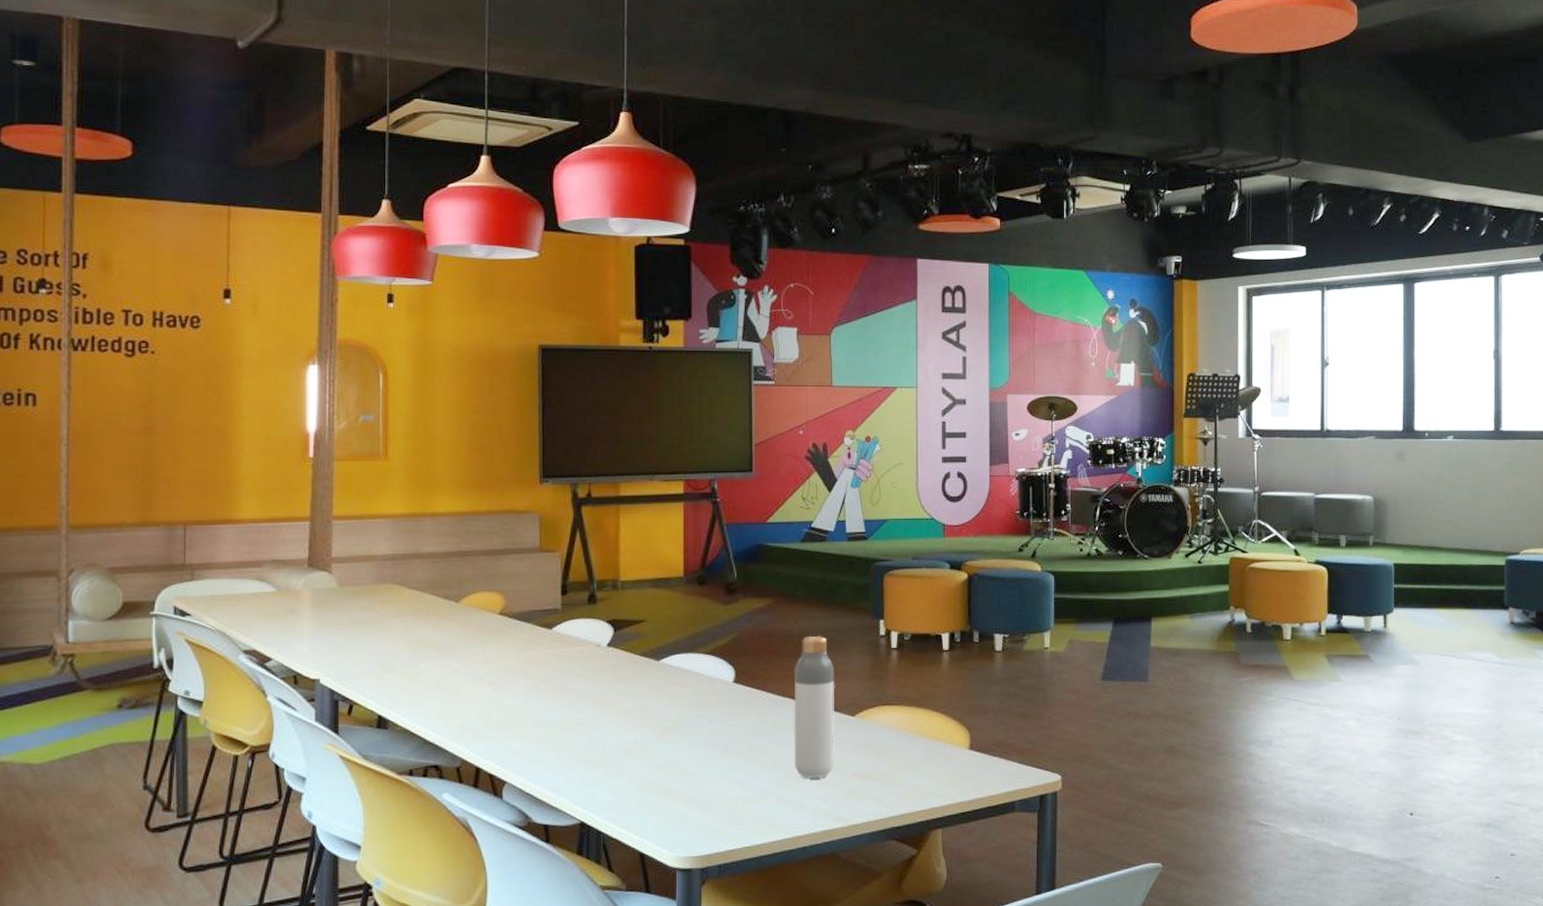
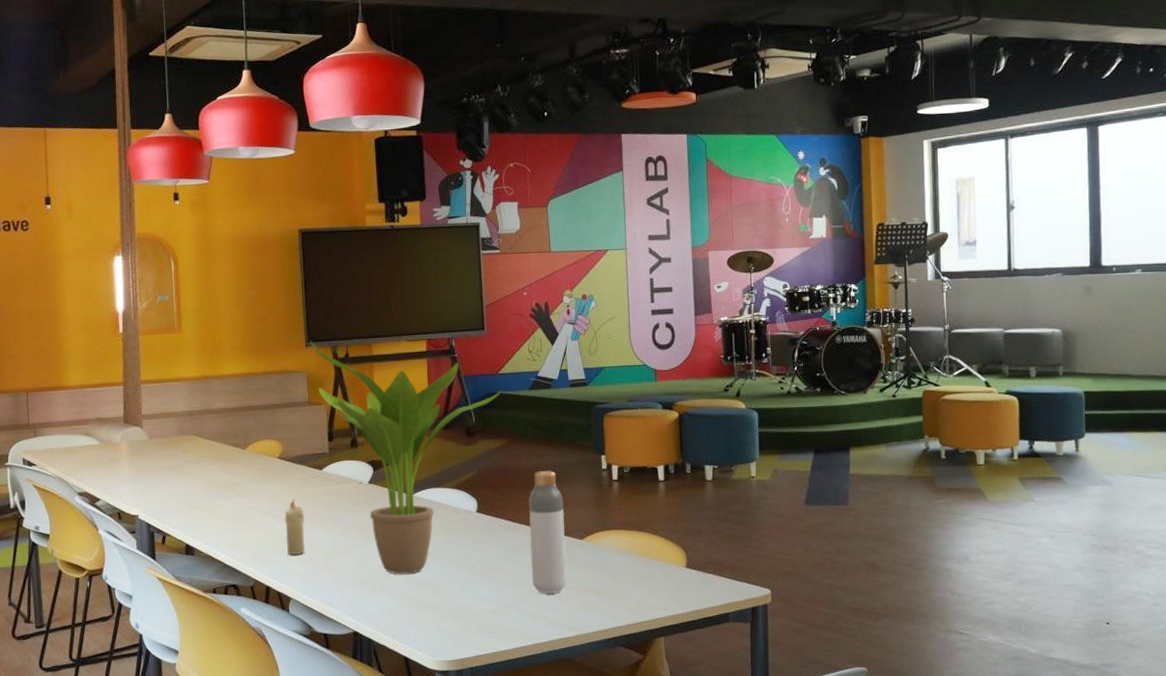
candle: none [503,662,528,730] -> present [285,498,305,555]
potted plant: none [545,476,770,754] -> present [310,341,502,574]

